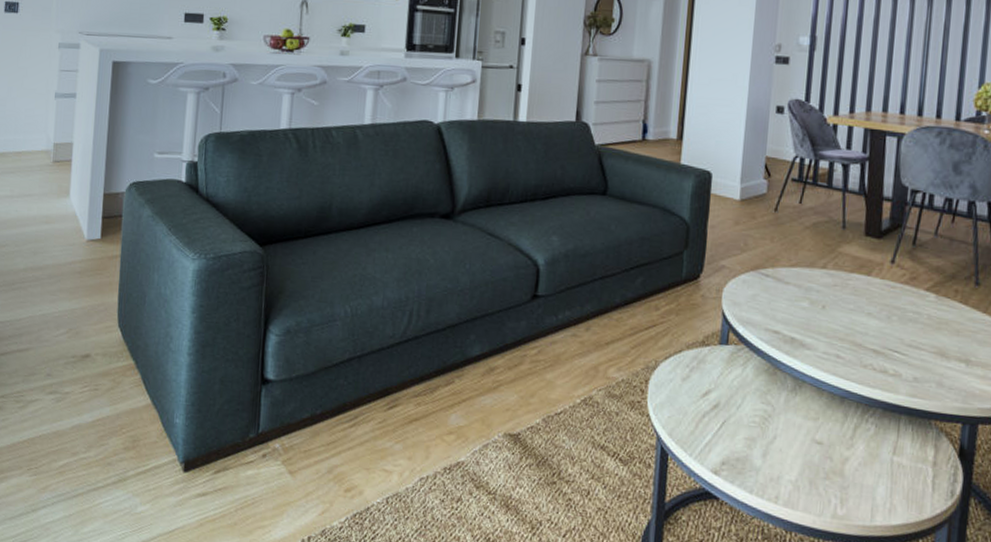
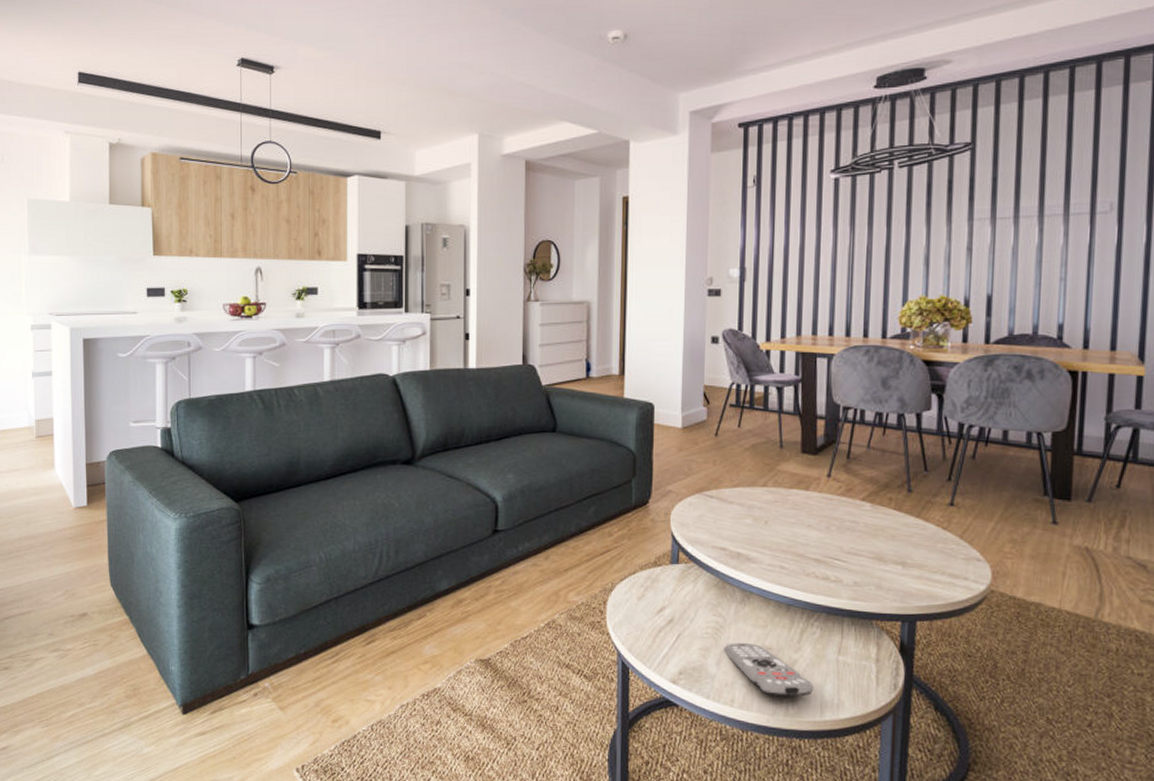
remote control: none [771,434,866,498] -> present [724,643,814,697]

